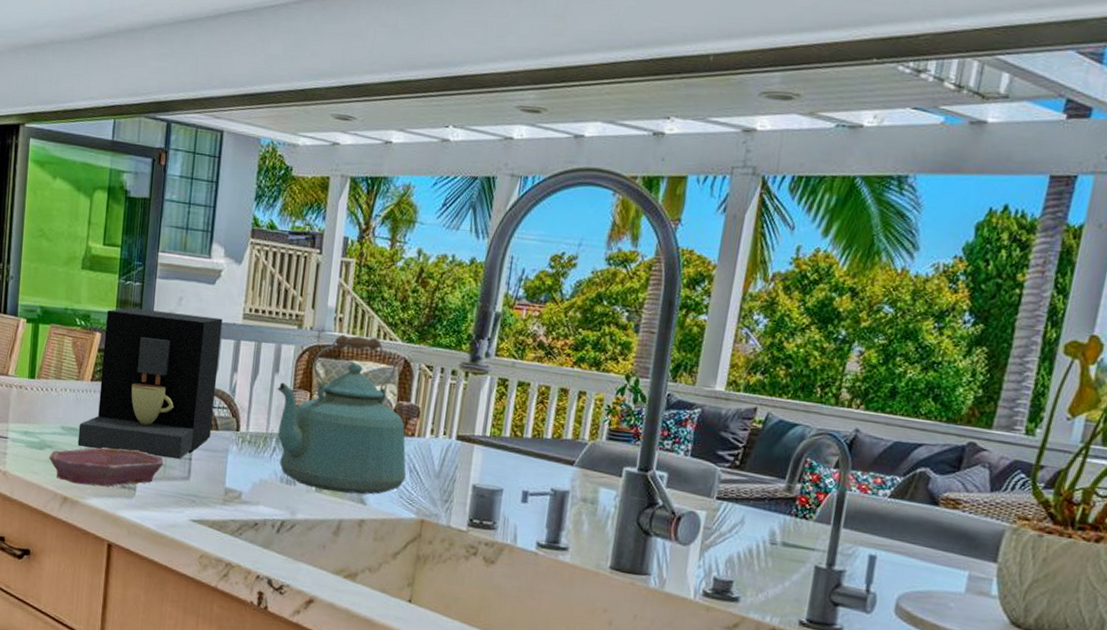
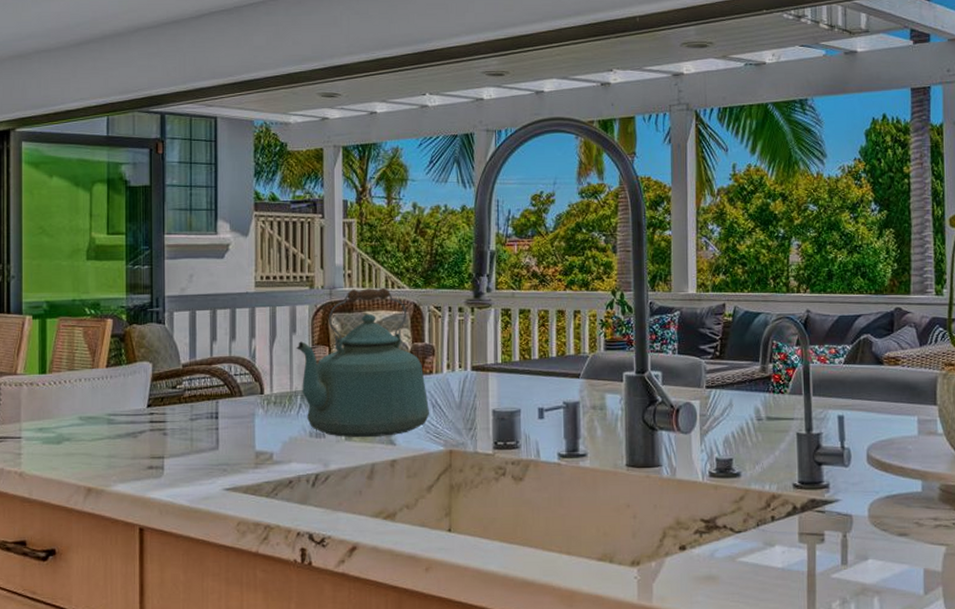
bowl: present [49,447,164,487] -> none [68,428,190,473]
coffee maker: present [77,308,223,460] -> none [97,289,236,435]

